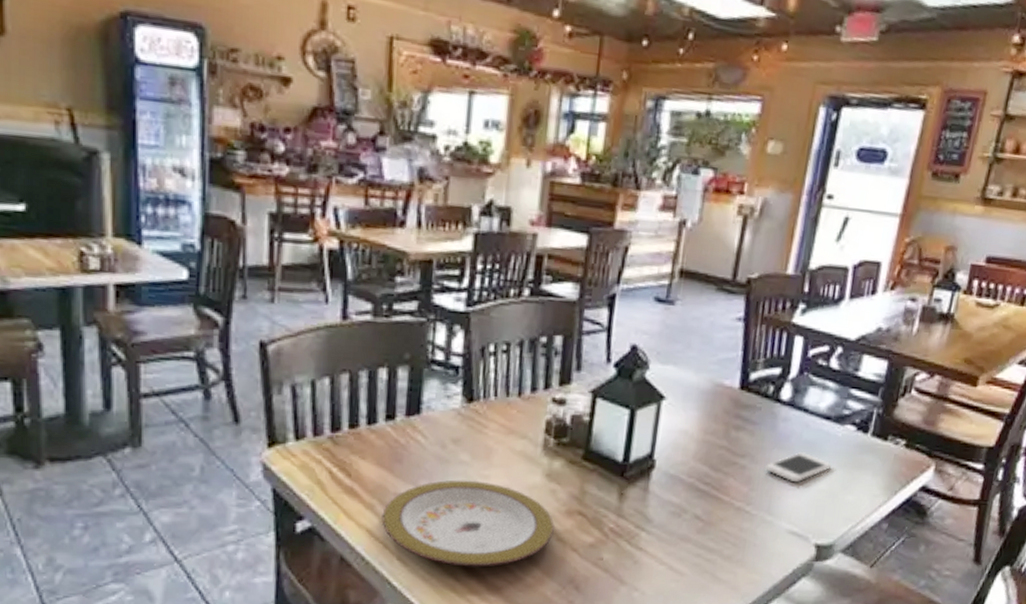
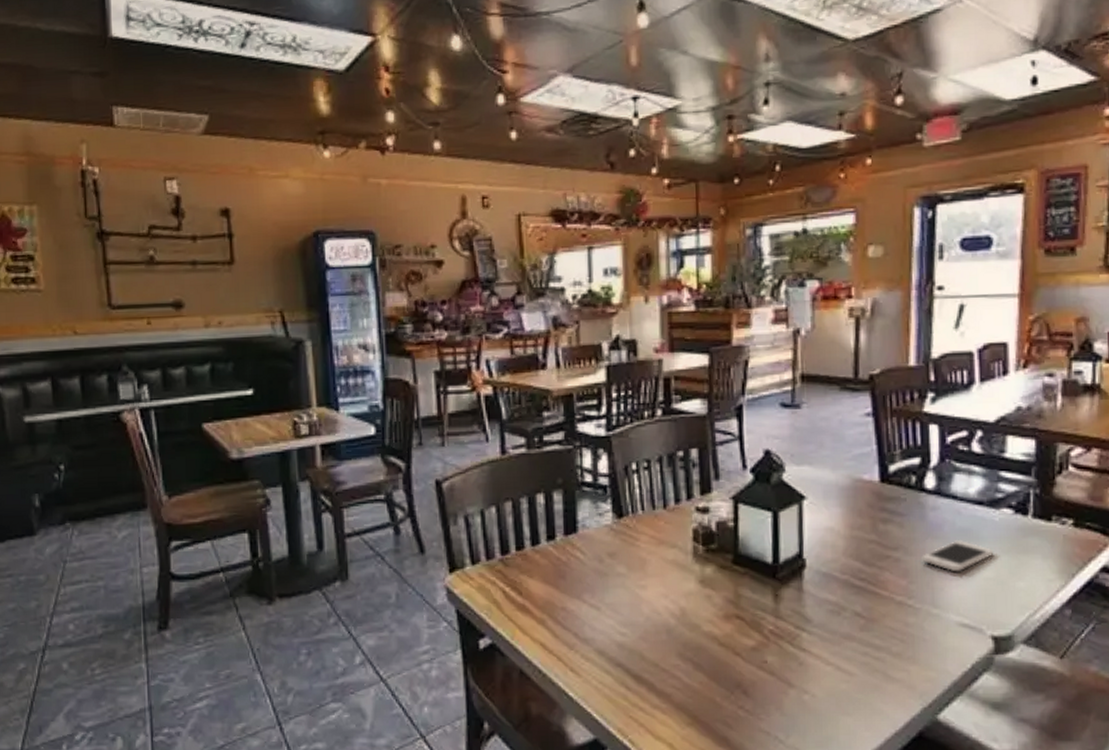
plate: present [382,480,554,567] -> none [553,591,715,675]

